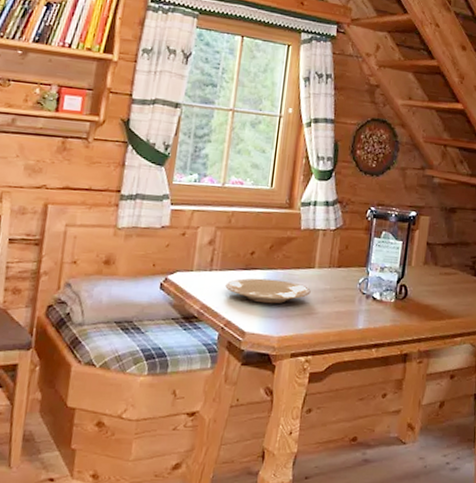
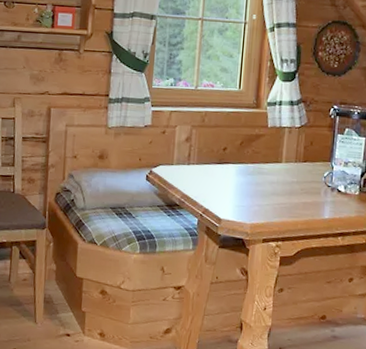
plate: present [225,278,311,304] -> none [202,171,279,195]

